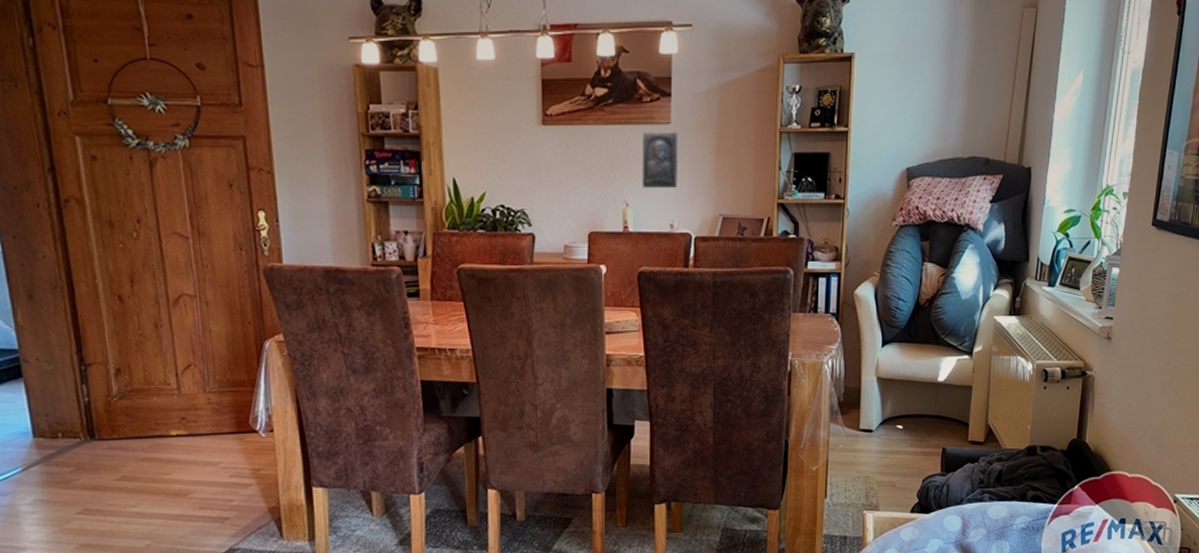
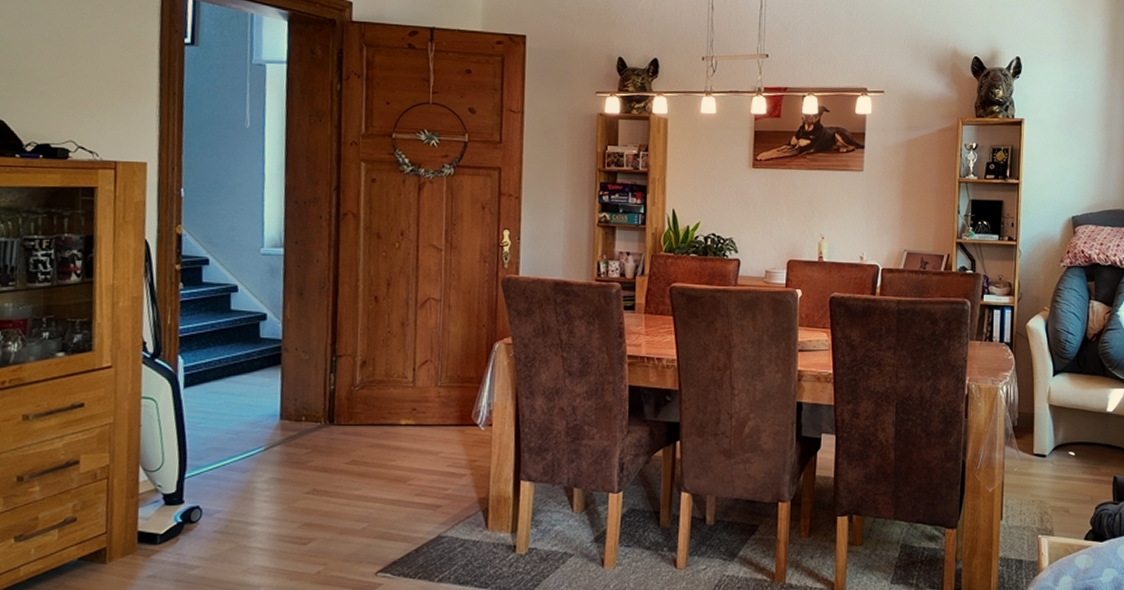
brass plaque: present [642,131,679,188] -> none [837,176,870,225]

